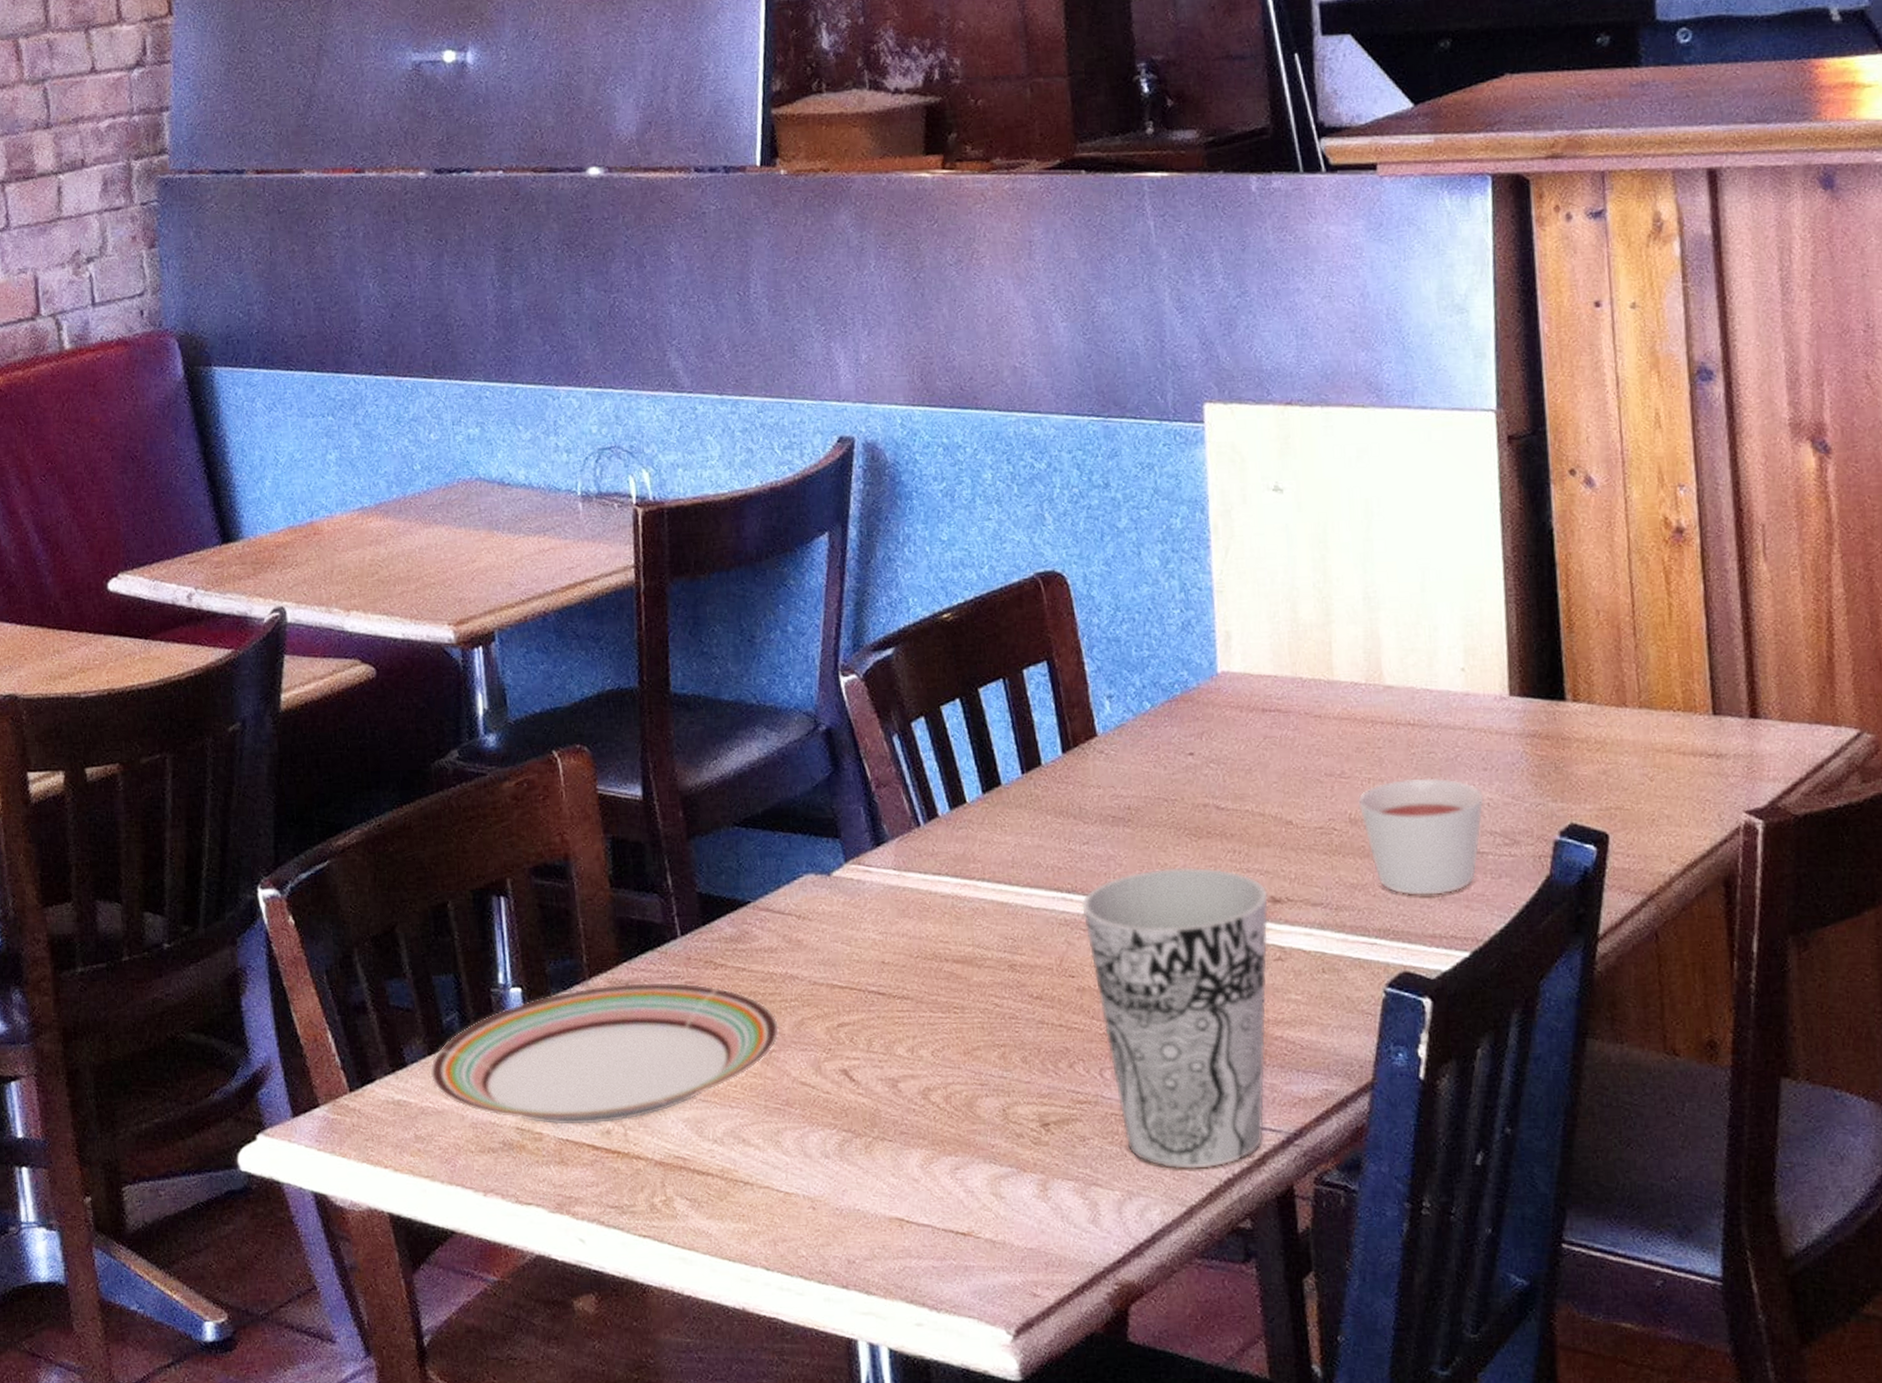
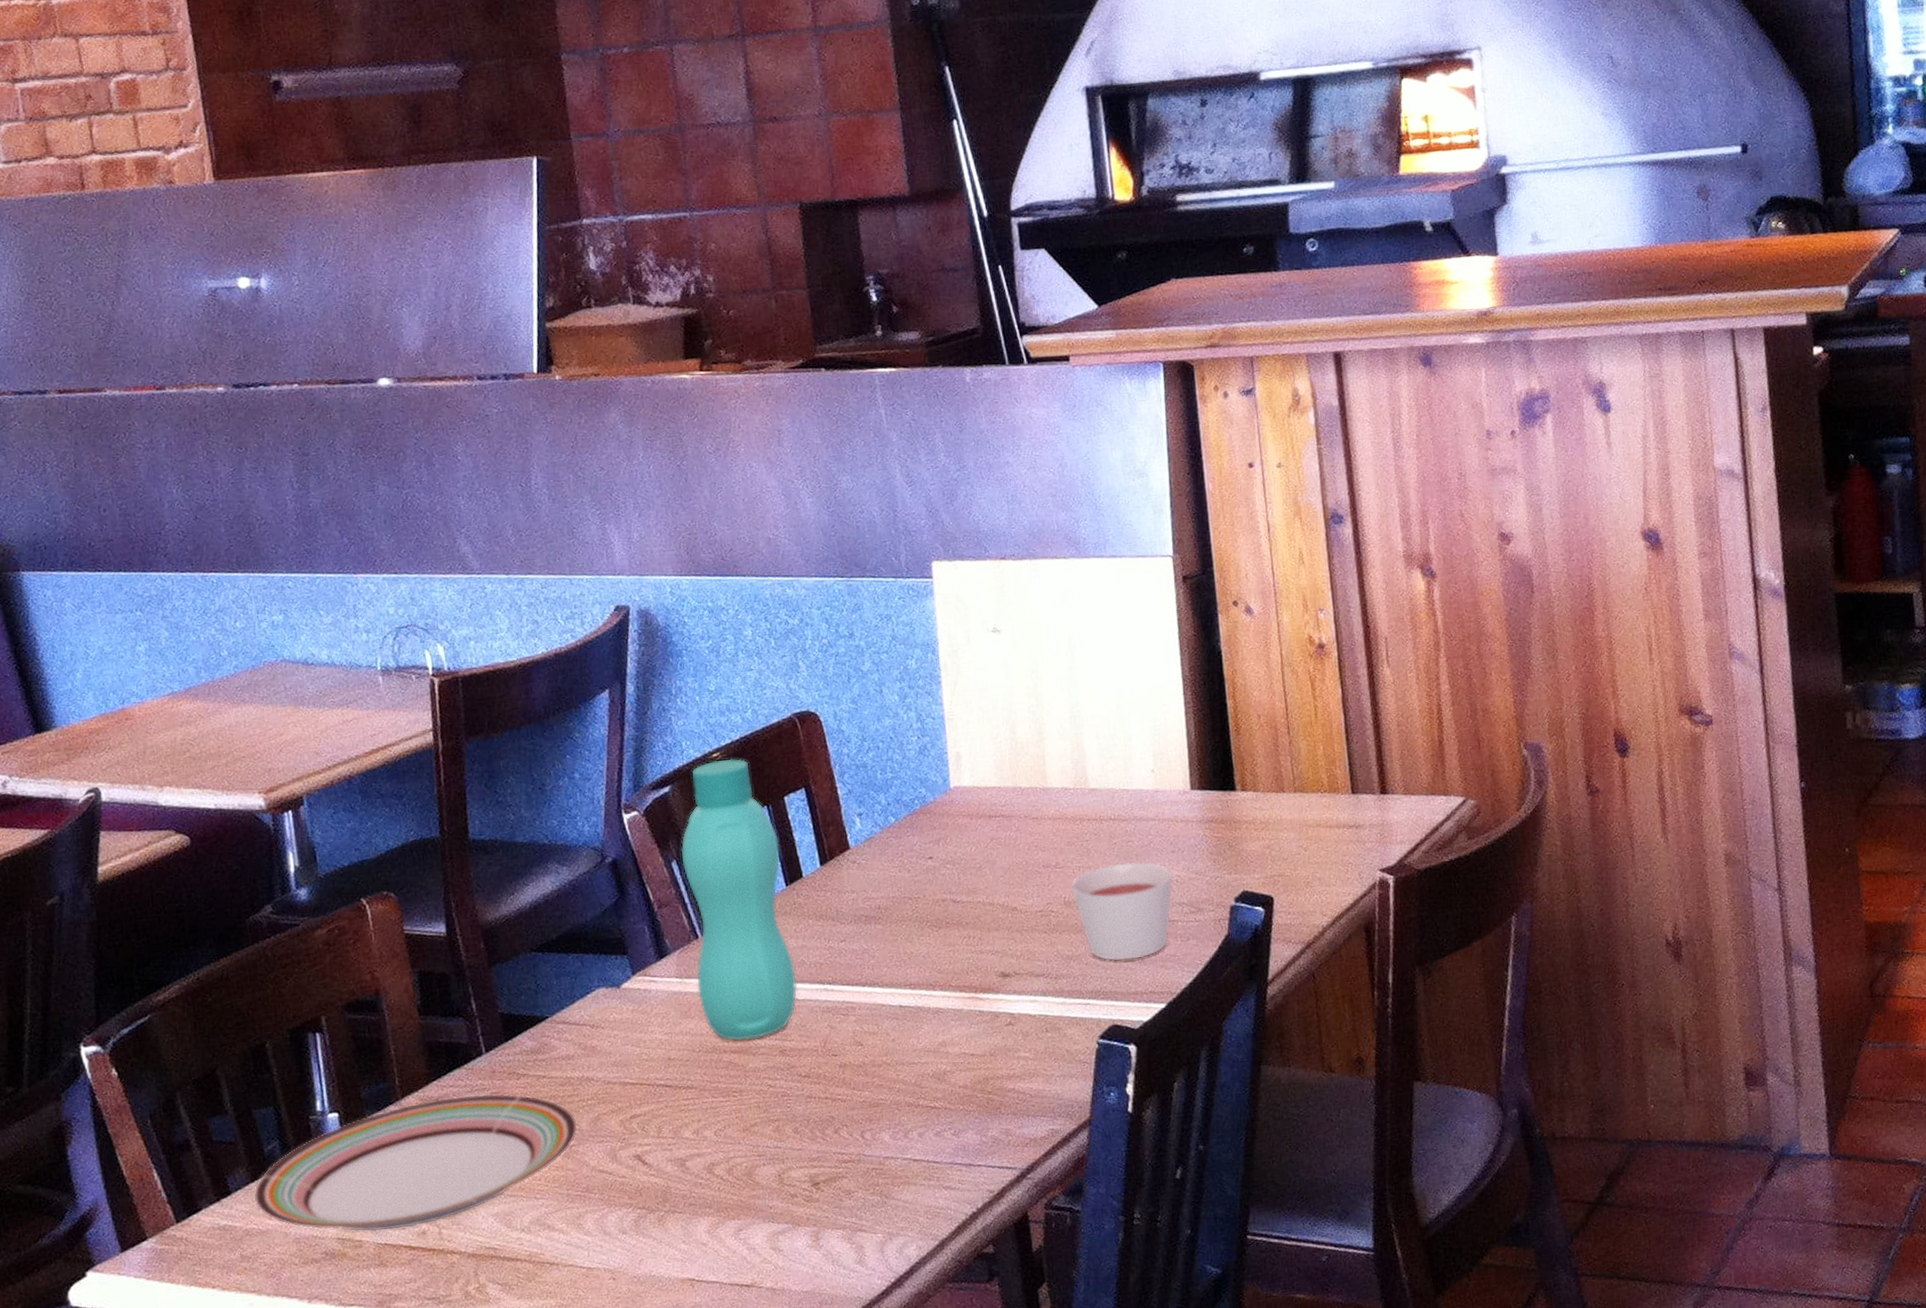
bottle: none [903,621,1031,949] -> present [681,758,797,1041]
cup: present [1082,867,1268,1169] -> none [841,952,1001,1210]

